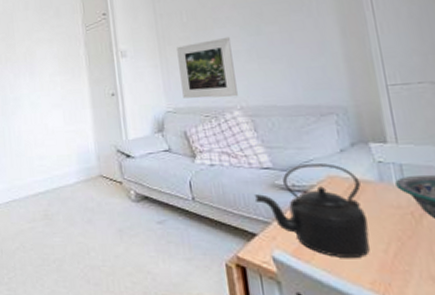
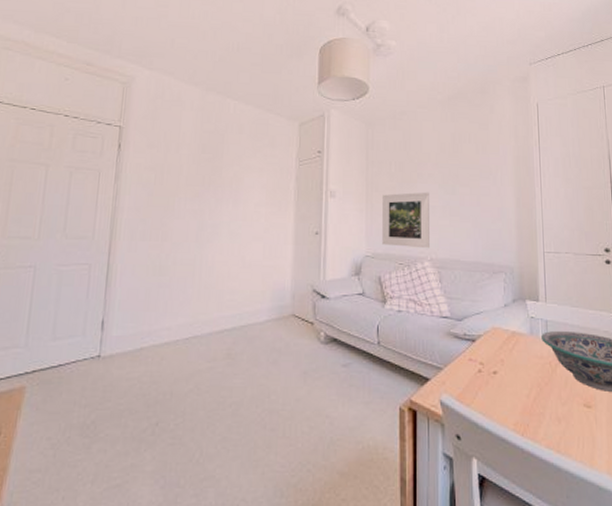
kettle: present [253,163,370,257] -> none [431,316,518,401]

